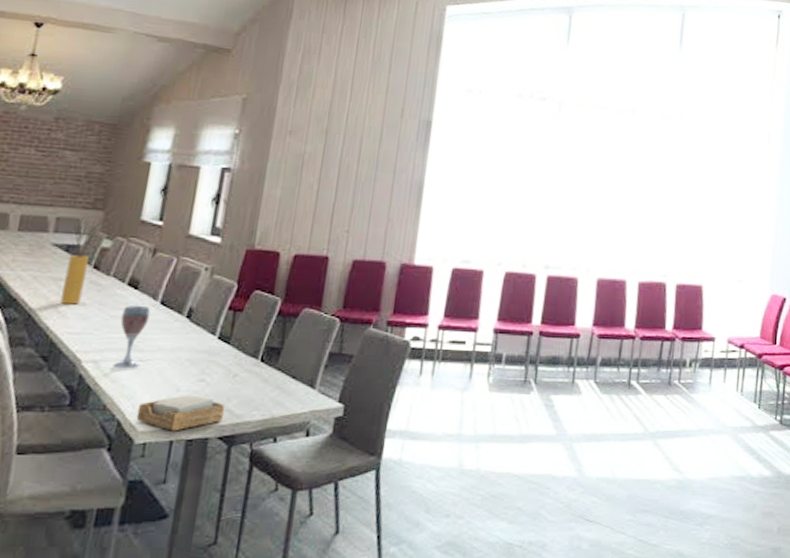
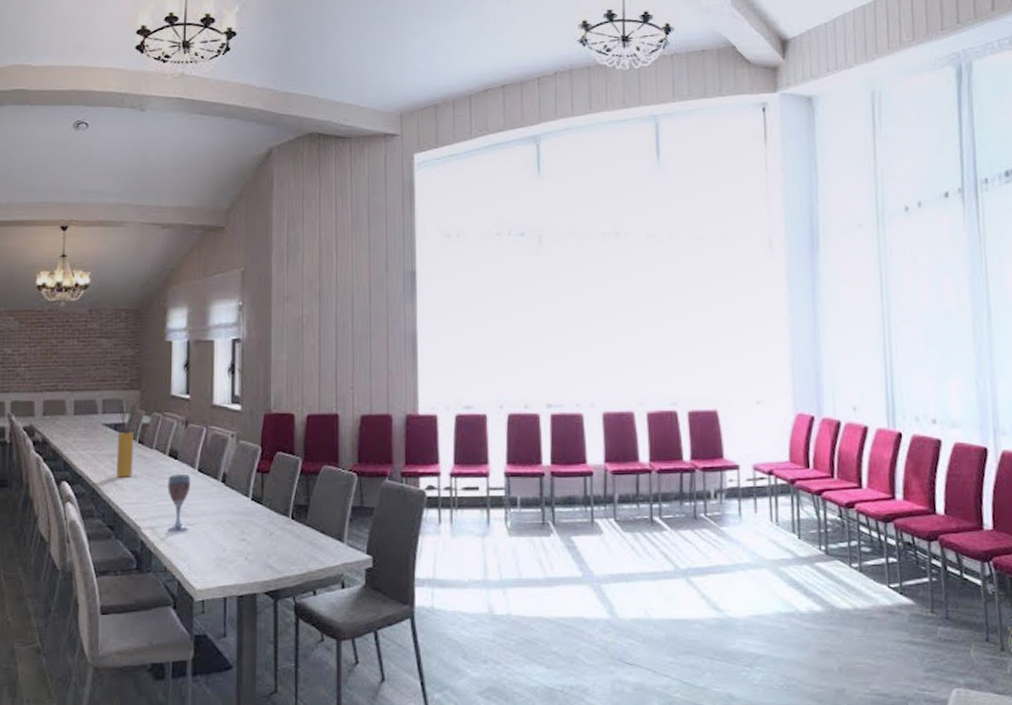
napkin holder: present [136,394,225,432] -> none [193,554,267,589]

